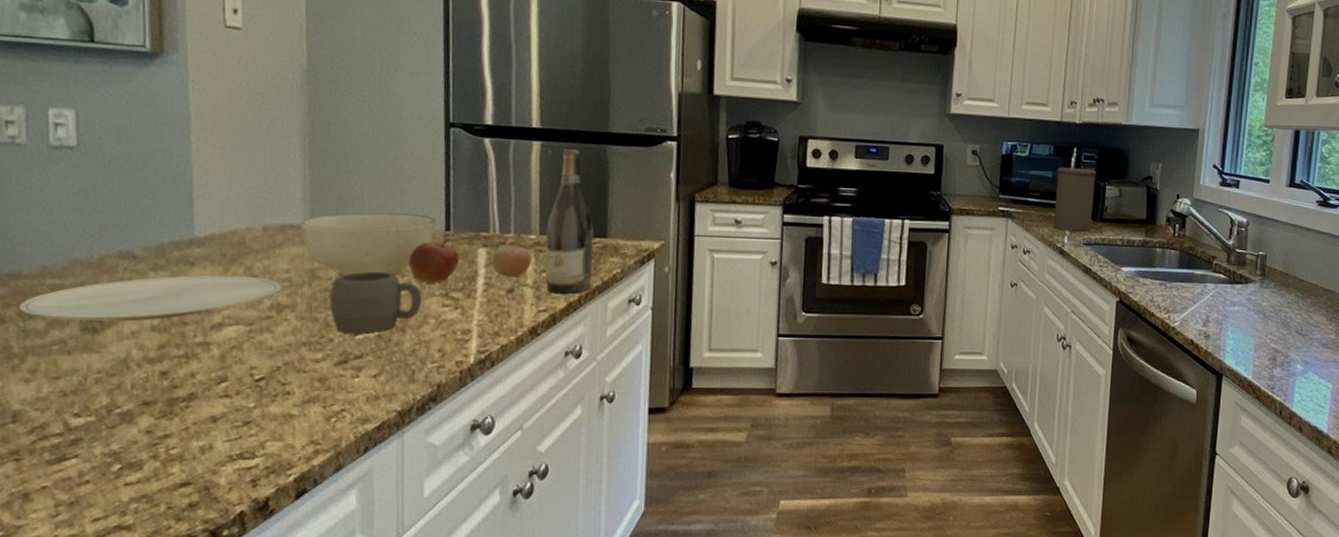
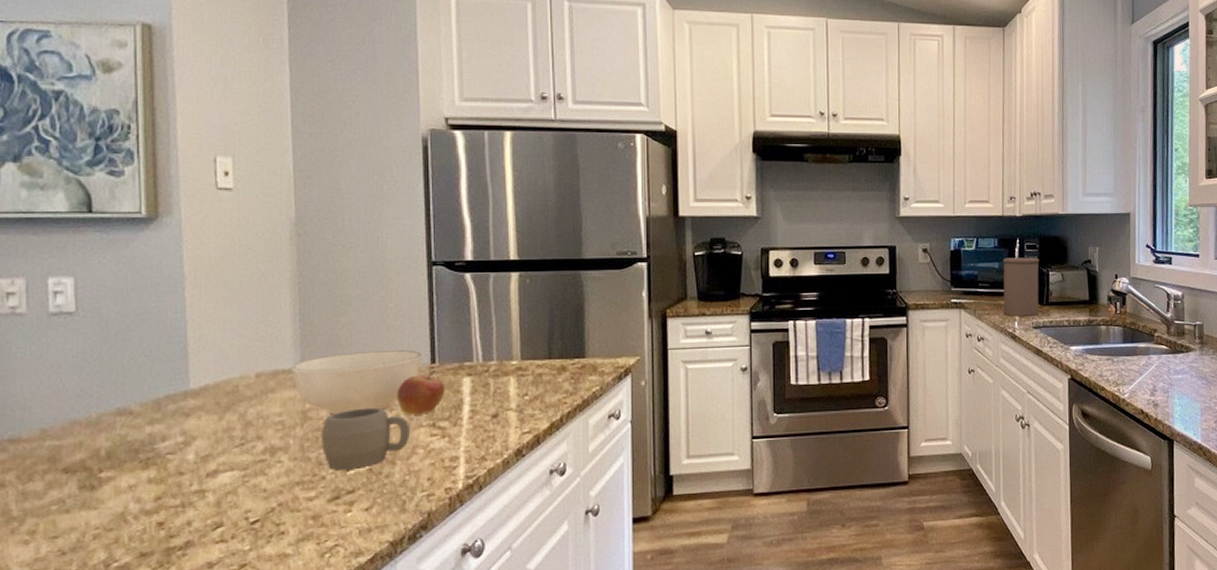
plate: present [18,275,281,321] -> none [18,422,274,481]
fruit: present [491,240,533,278] -> none [475,368,515,403]
wine bottle: present [545,148,594,294] -> none [527,276,573,415]

